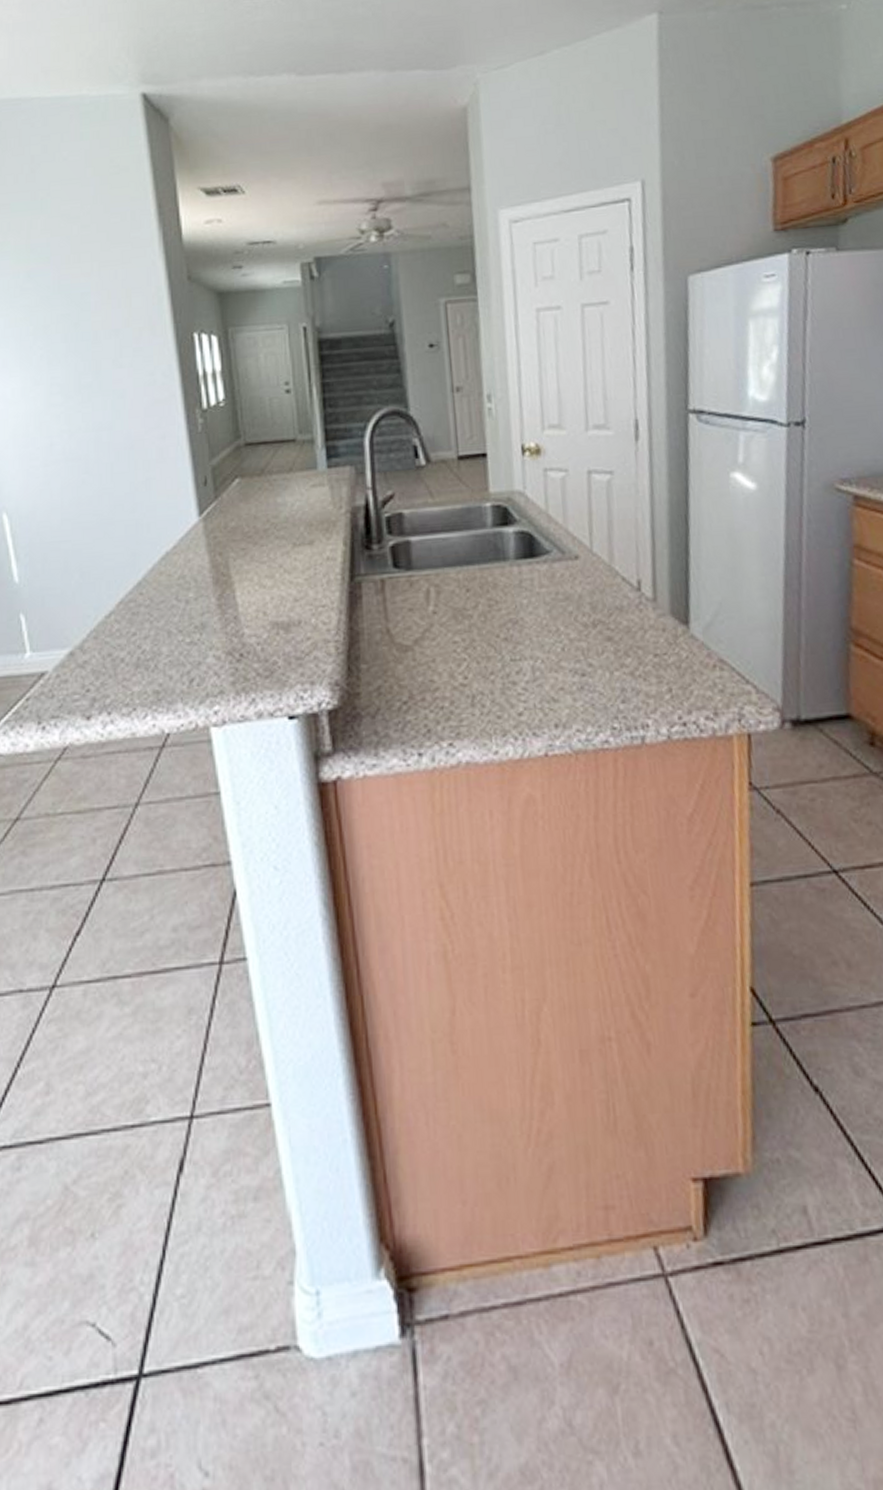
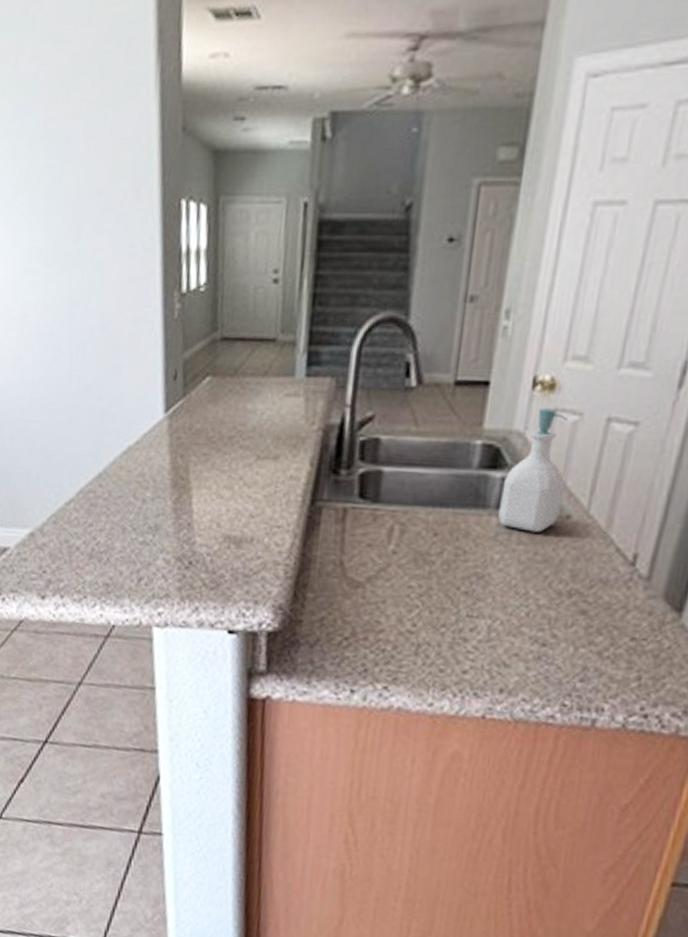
soap bottle: none [516,469,569,575] -> present [498,408,568,533]

